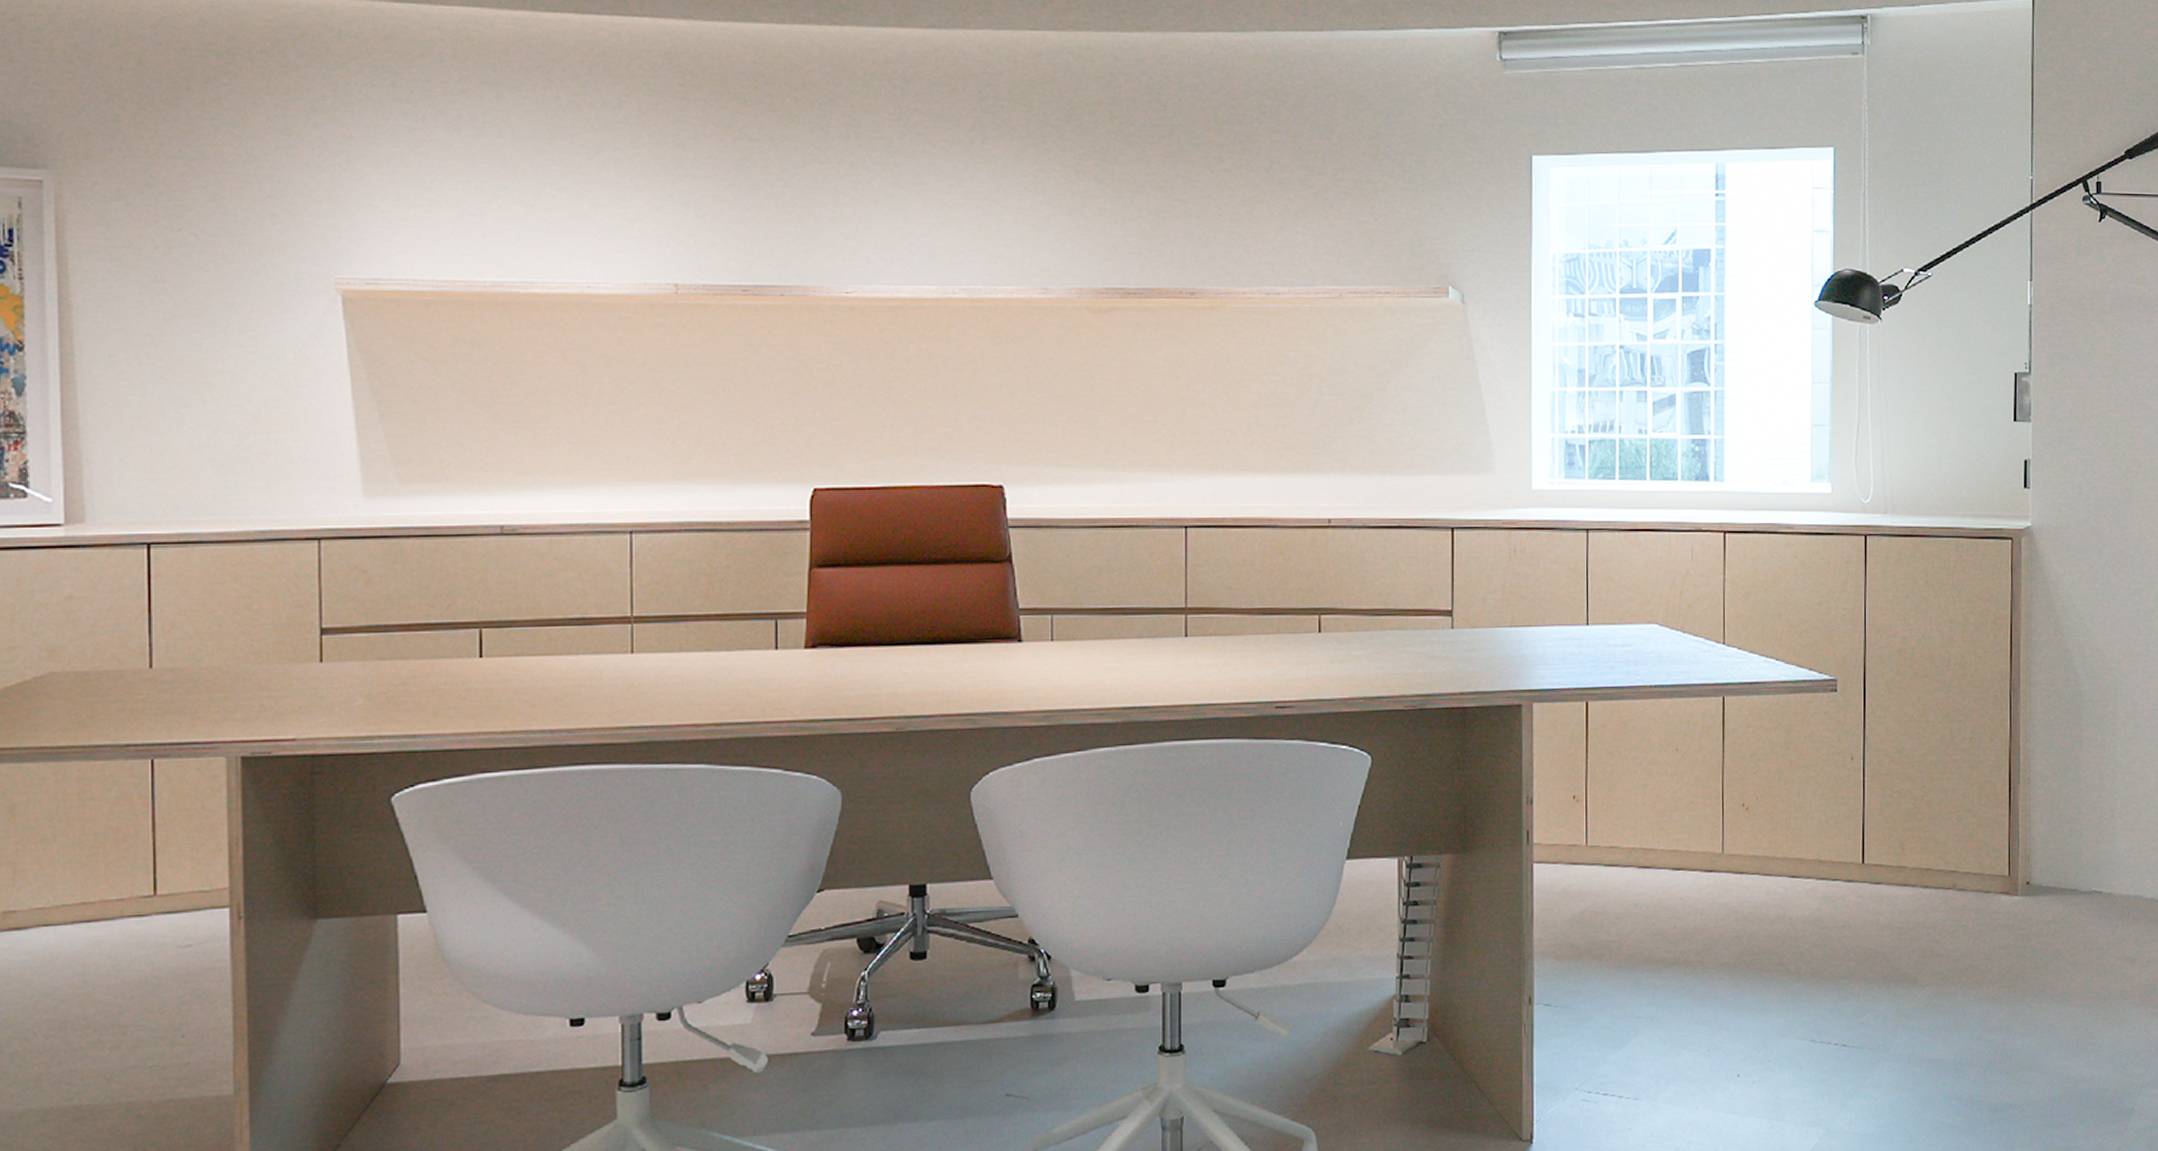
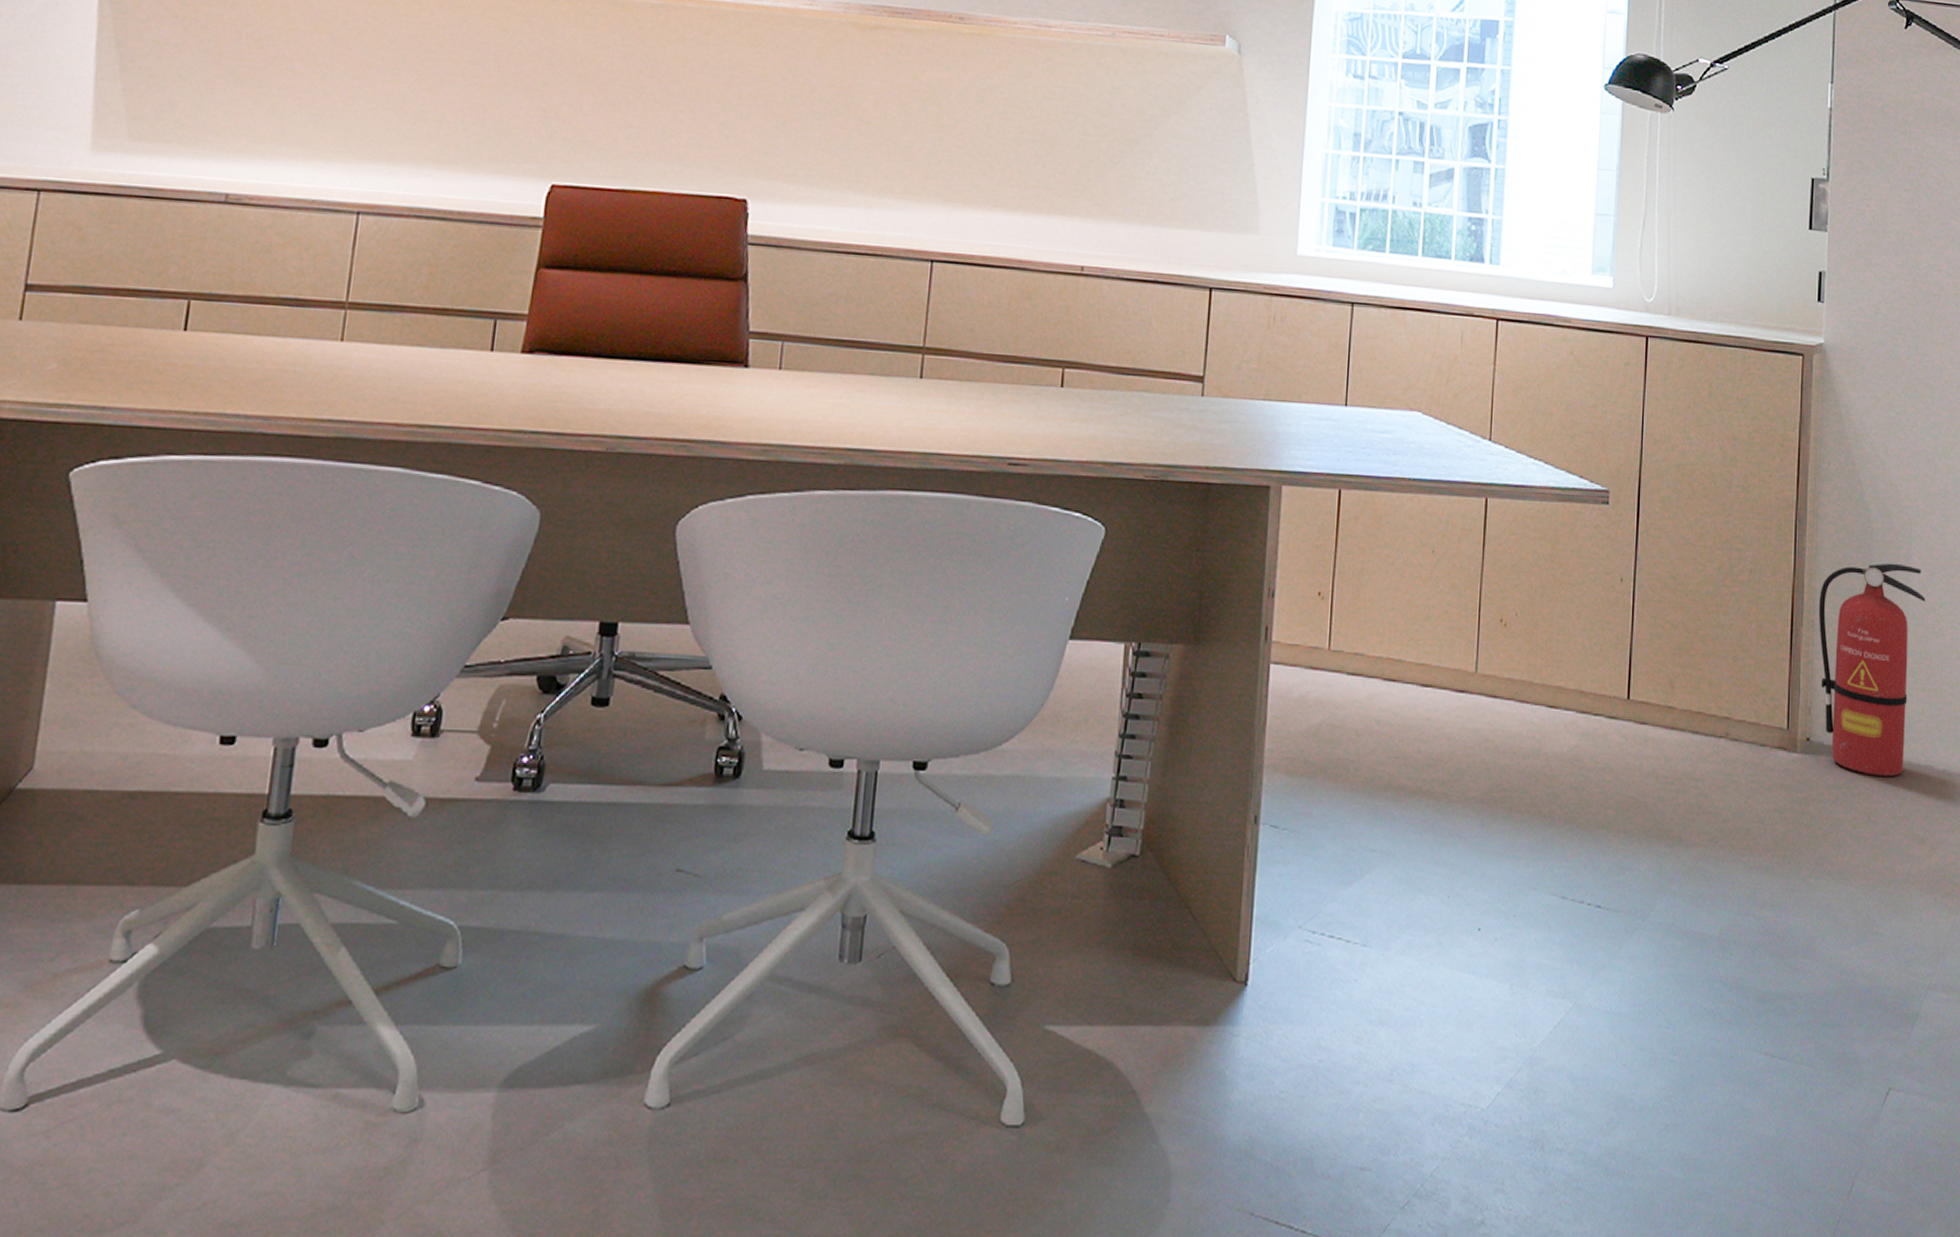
fire extinguisher: none [2033,720,2132,909] -> present [1818,563,1926,776]

